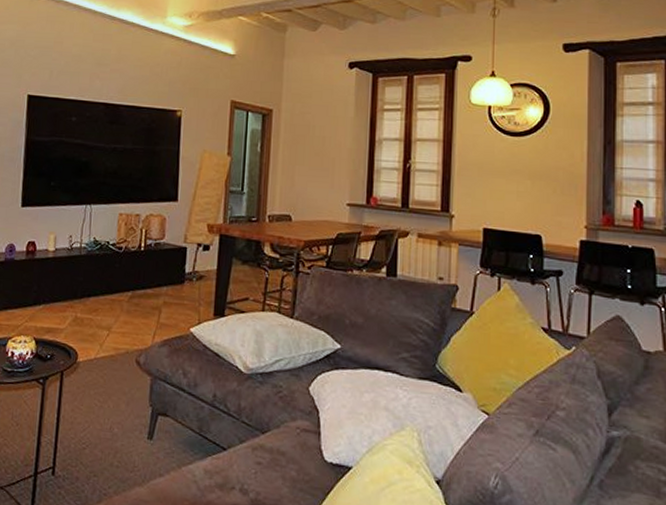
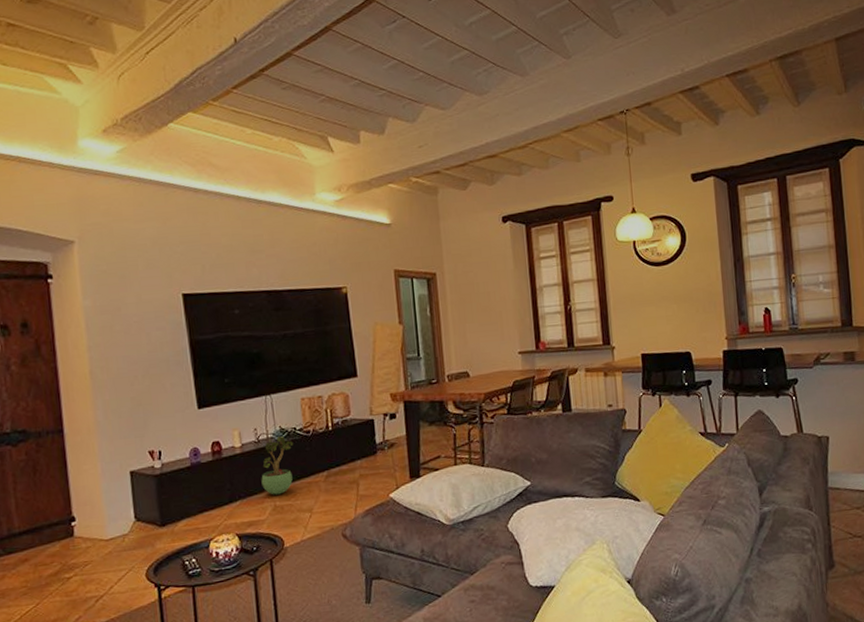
potted plant: none [67,246,105,307] -> present [261,435,294,495]

